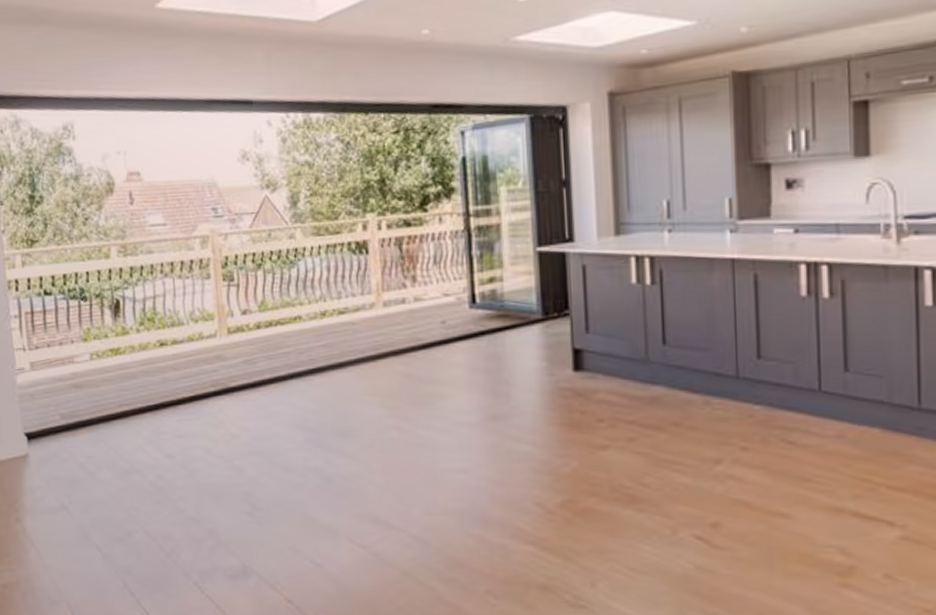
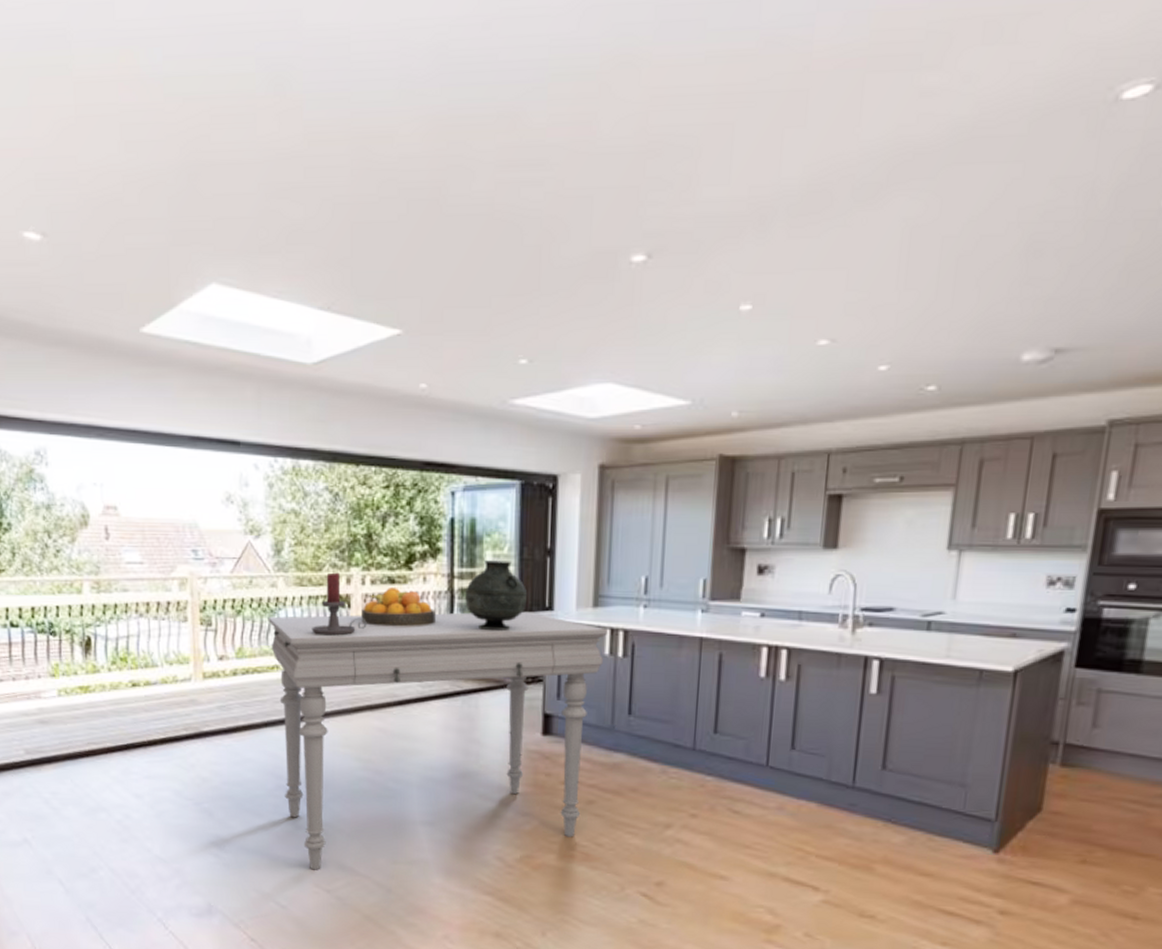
dining table: none [288,244,634,525] -> present [268,611,609,870]
candle holder: none [331,219,386,283] -> present [312,572,367,636]
fruit bowl: none [379,229,454,270] -> present [361,586,436,627]
vase: none [482,195,546,266] -> present [465,560,528,630]

